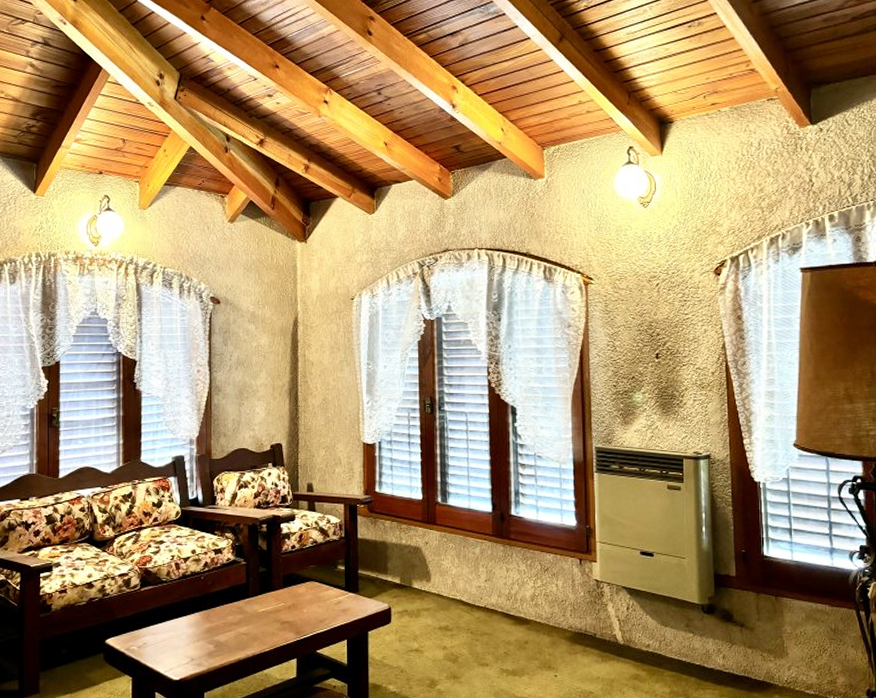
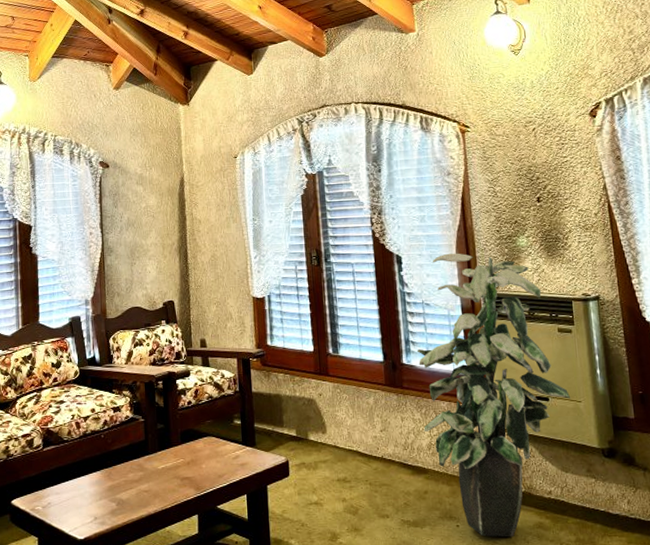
indoor plant: none [526,406,675,687] -> present [416,253,571,537]

